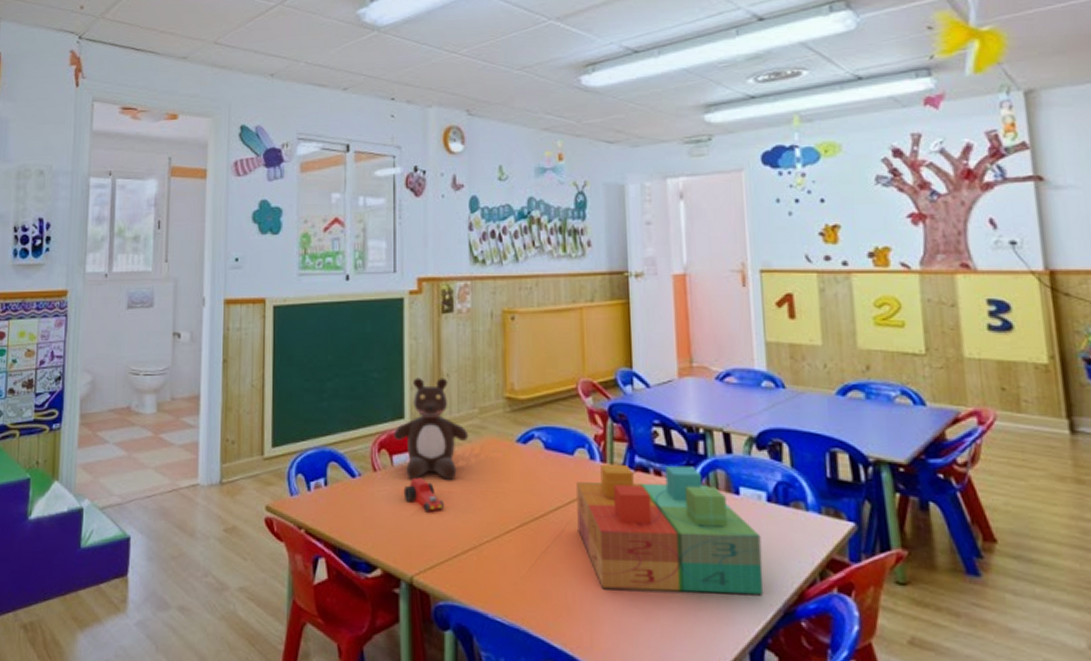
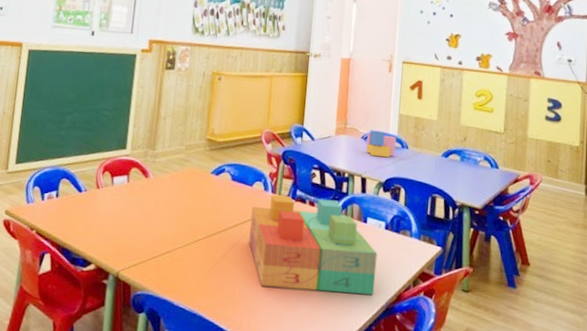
stuffed animal: present [394,377,469,480] -> none [116,118,176,199]
toy car: present [403,477,445,513] -> none [119,195,151,223]
toy blocks: none [724,367,768,403] -> present [366,130,397,158]

